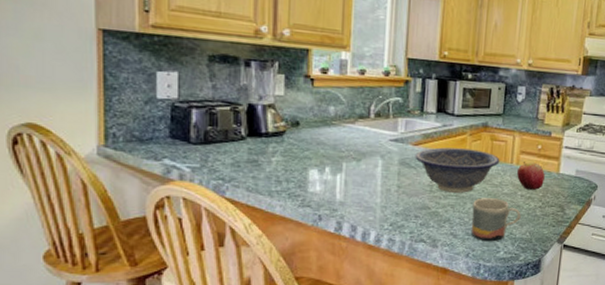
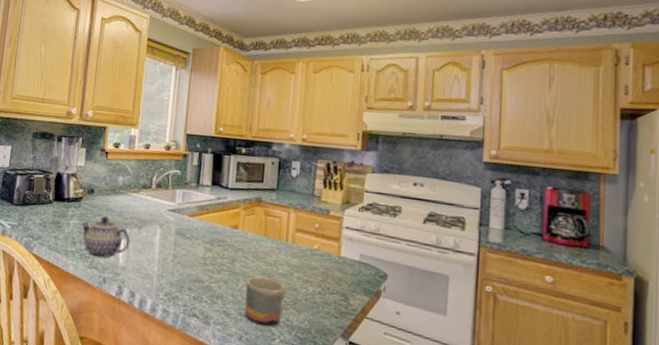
teapot: none [286,151,348,195] -> present [81,216,131,258]
decorative bowl: present [415,147,500,193] -> none [190,220,274,269]
apple: present [517,162,545,190] -> none [293,240,324,273]

